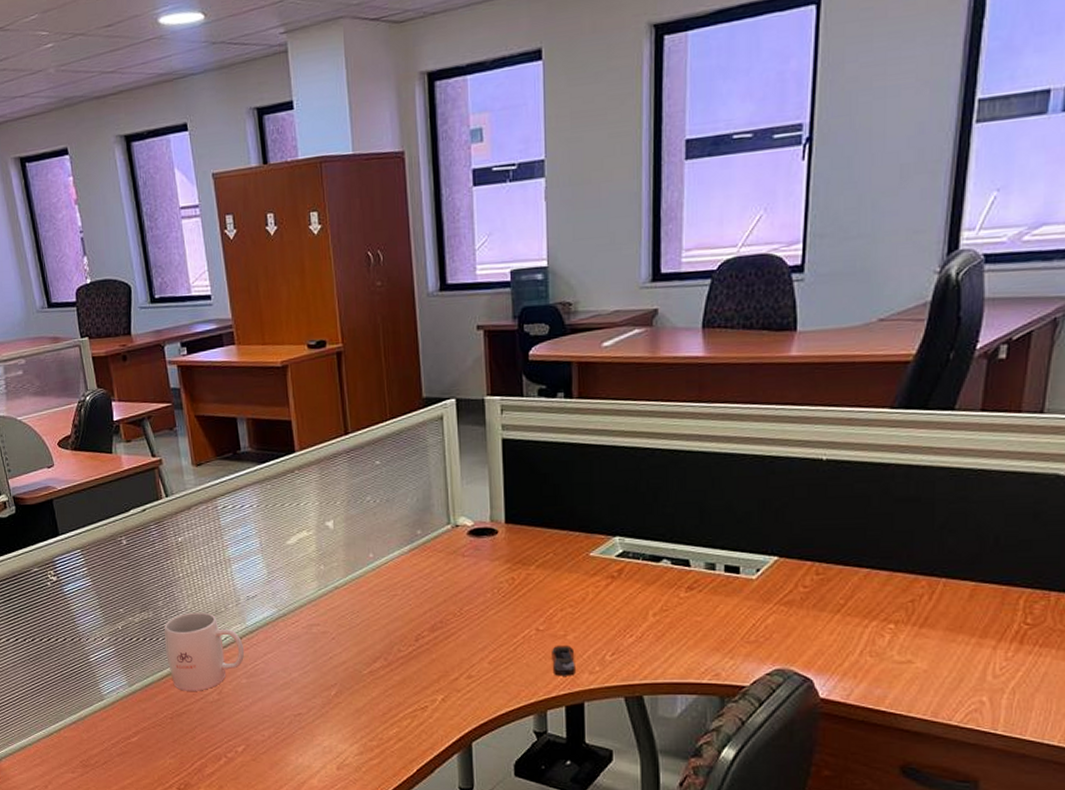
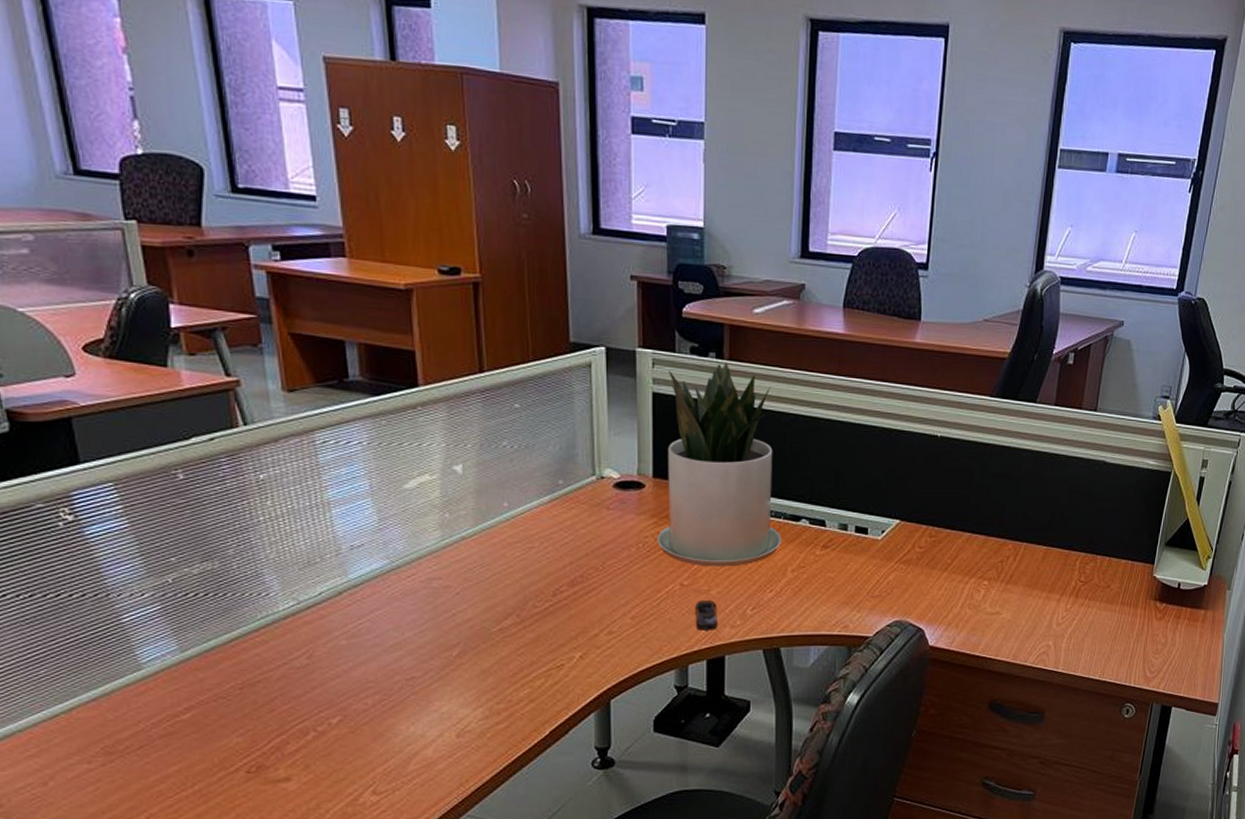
mug: present [163,612,244,691] -> none [234,563,344,656]
planter: none [512,400,642,611] -> present [657,362,782,567]

